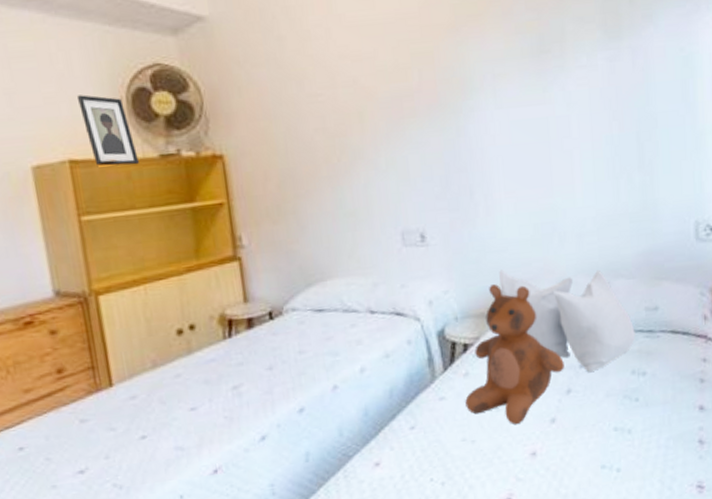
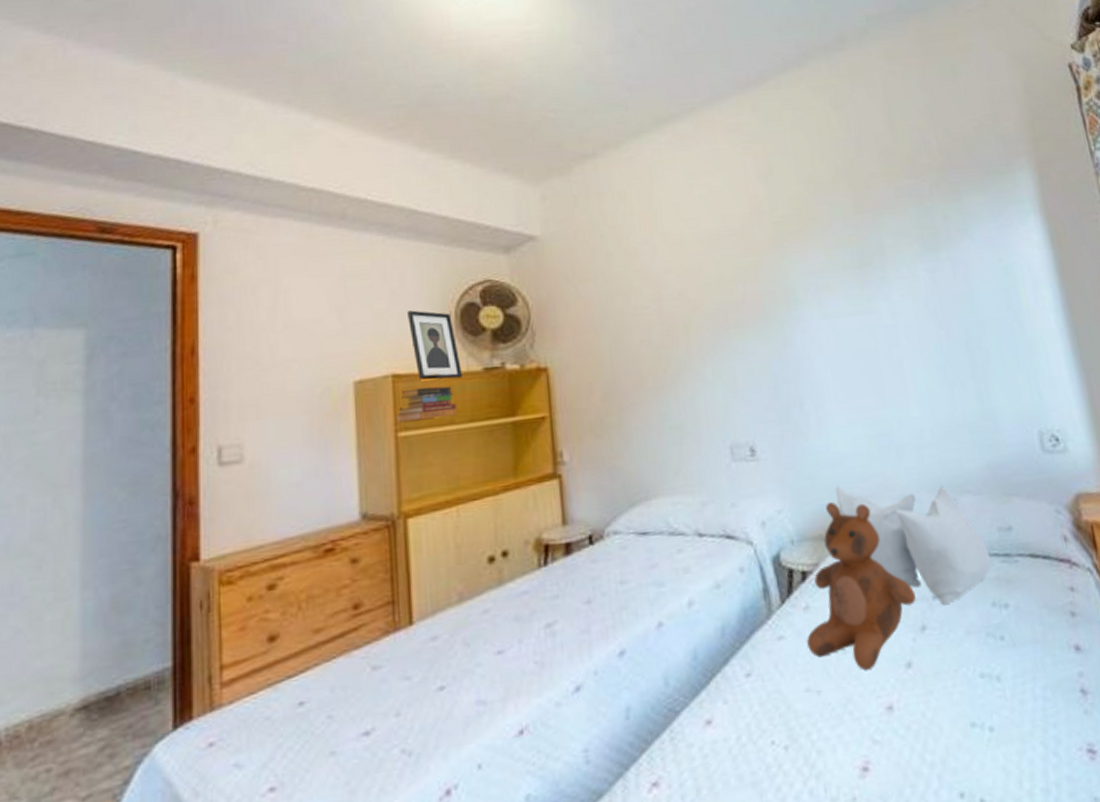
books: none [78,172,137,208] -> present [396,386,457,423]

